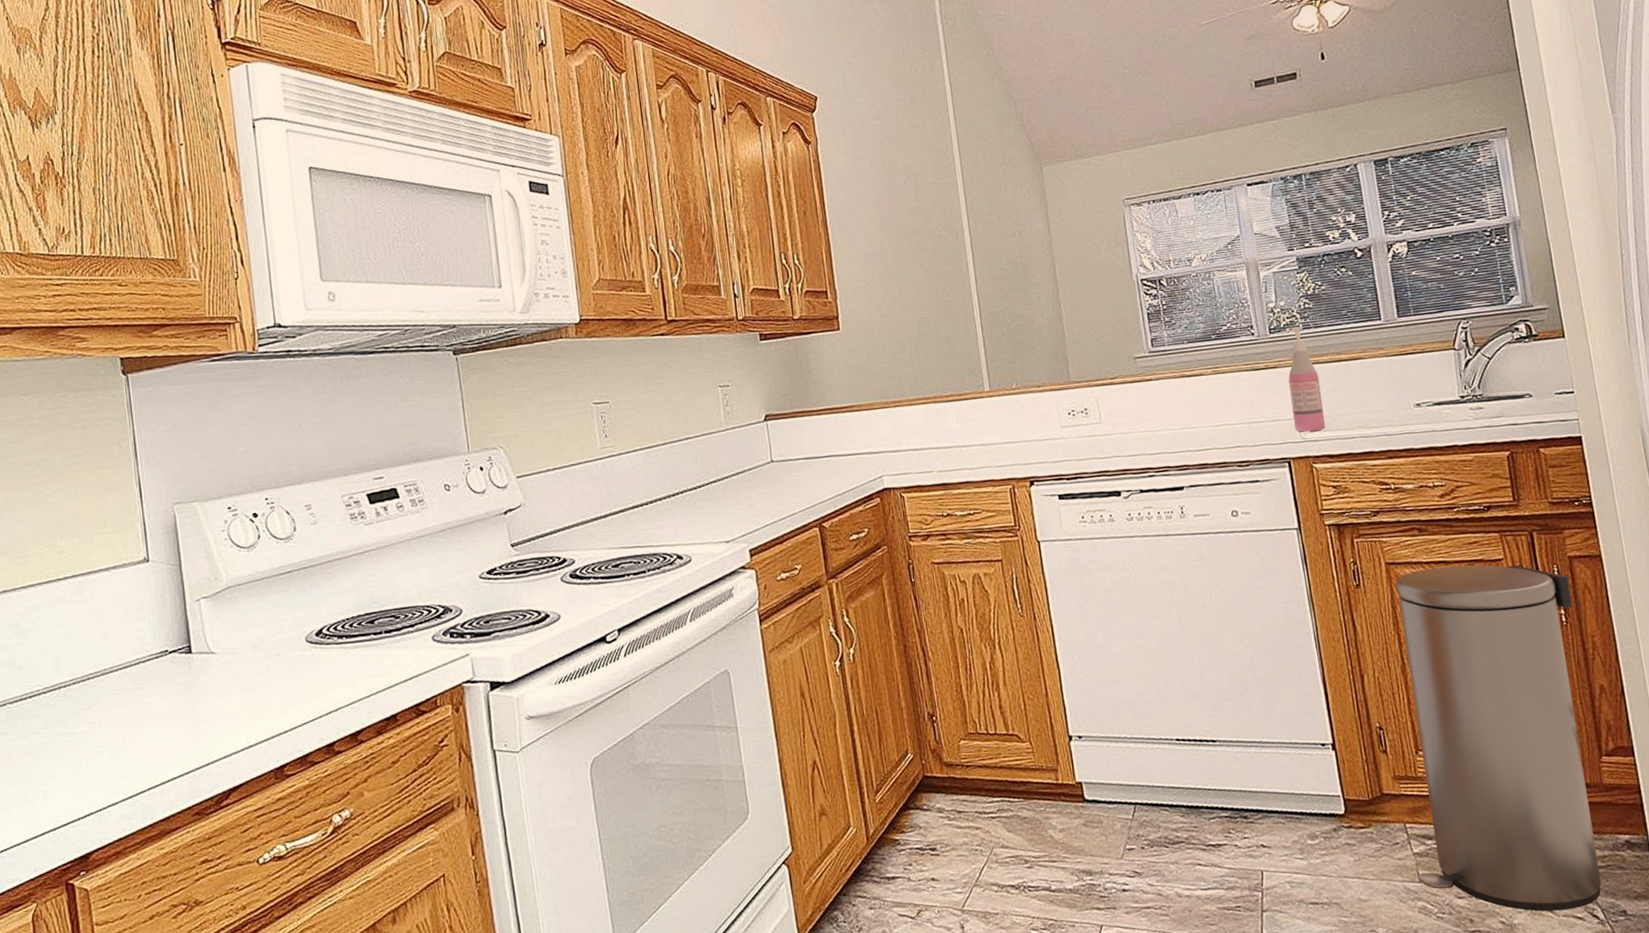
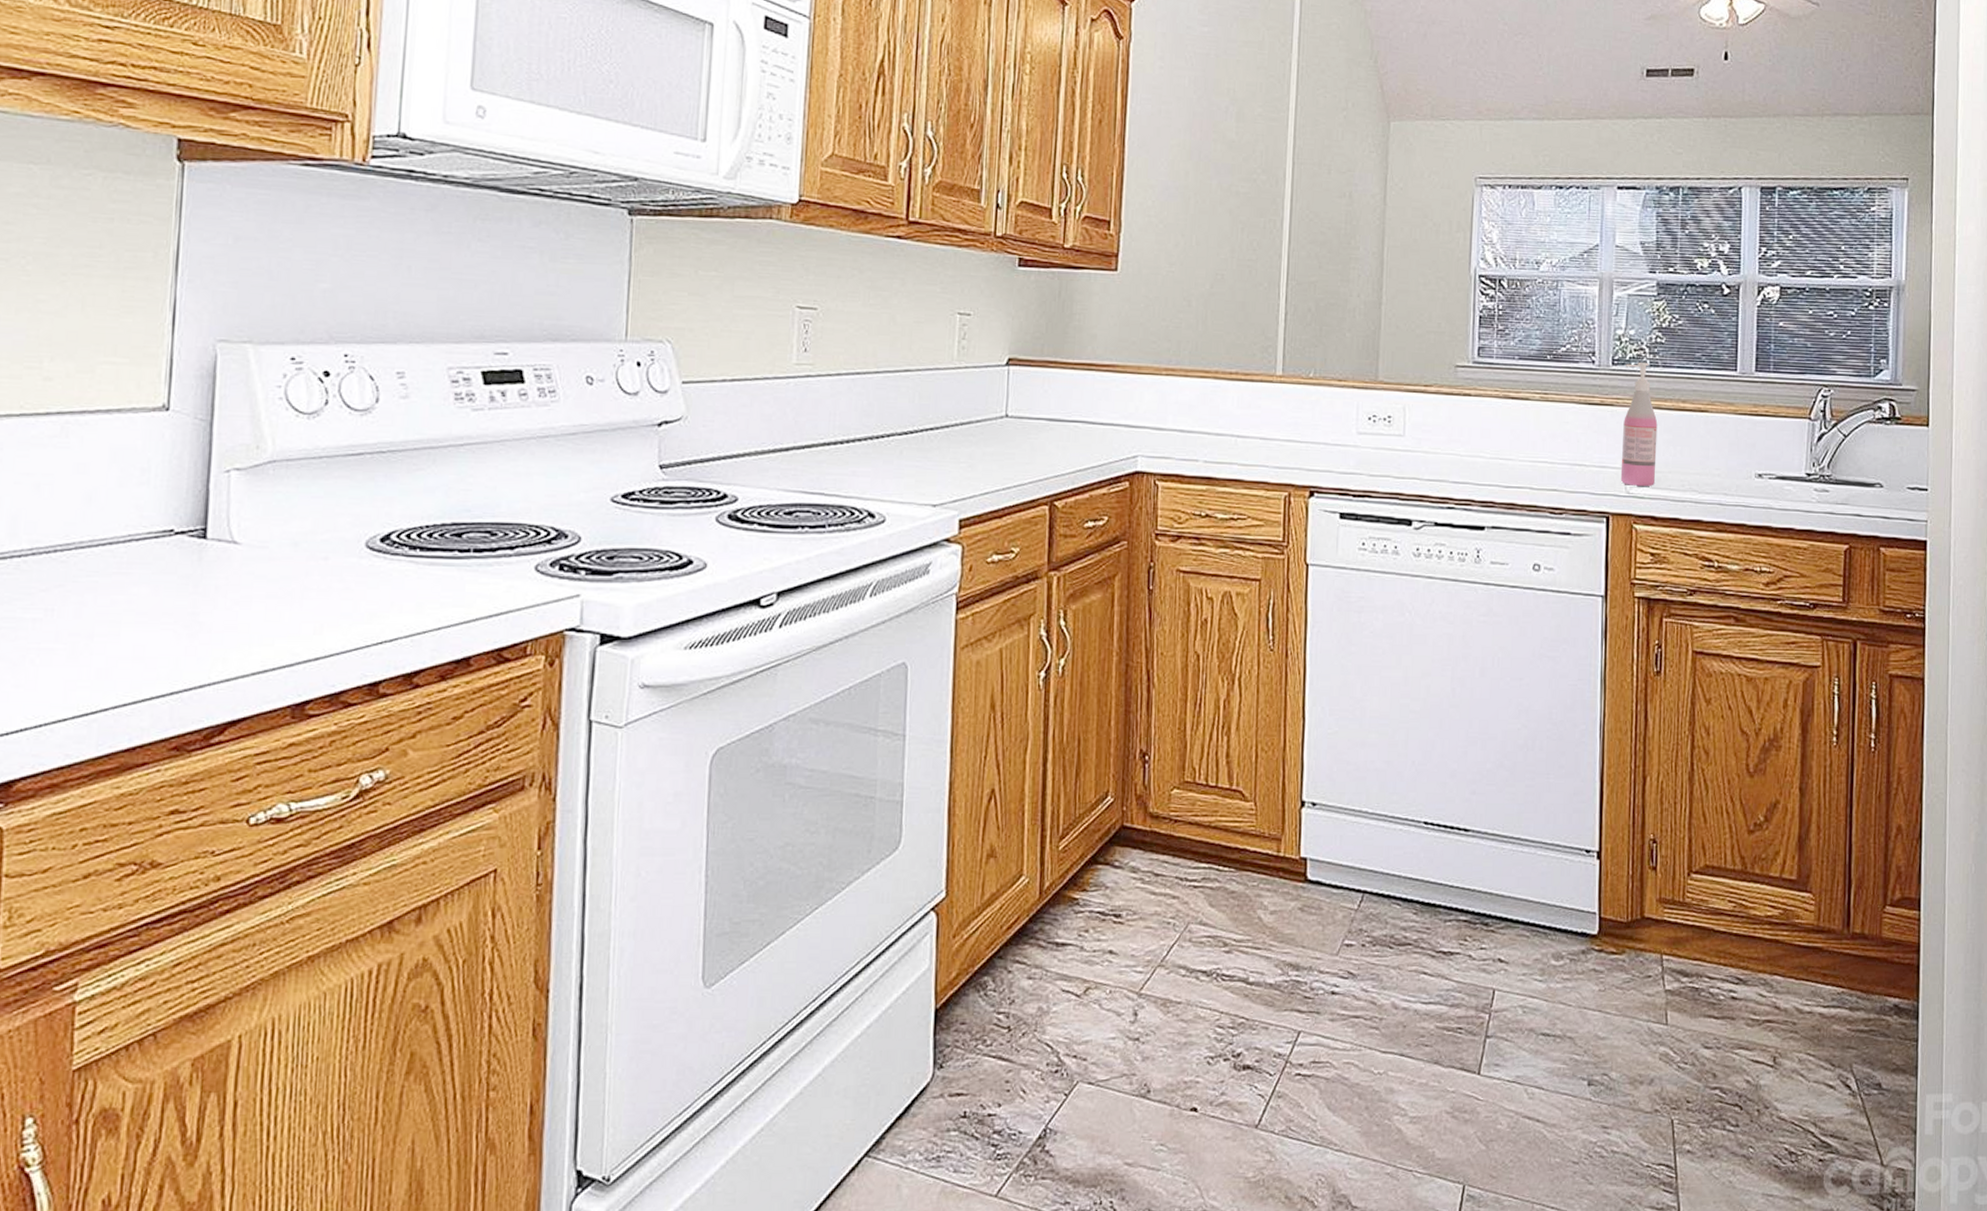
pedal bin: present [1395,565,1602,912] -> none [1664,665,1885,1075]

